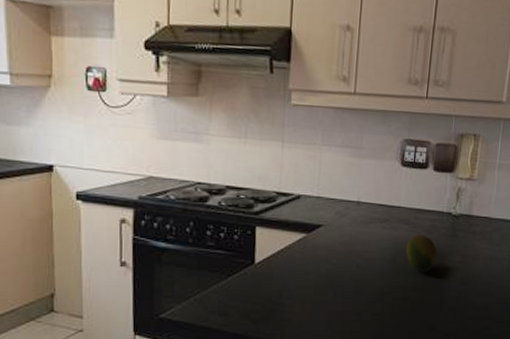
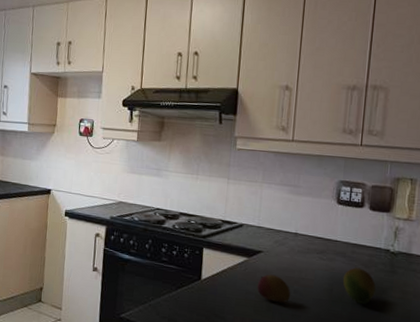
fruit: none [317,250,353,281] -> present [257,274,291,303]

